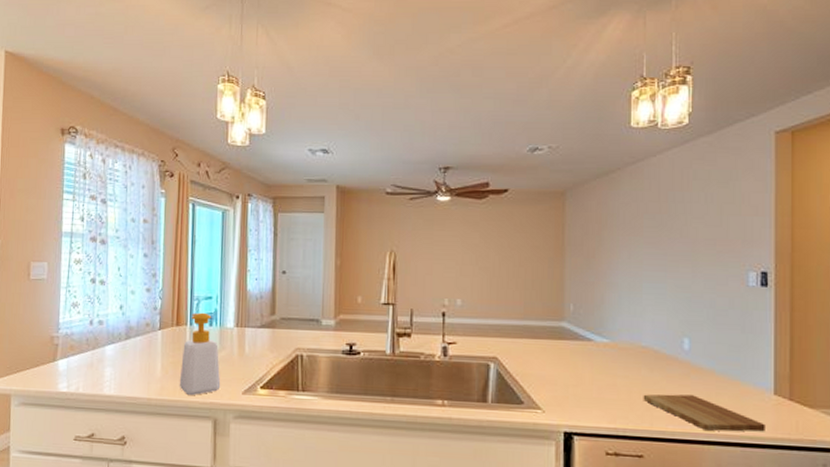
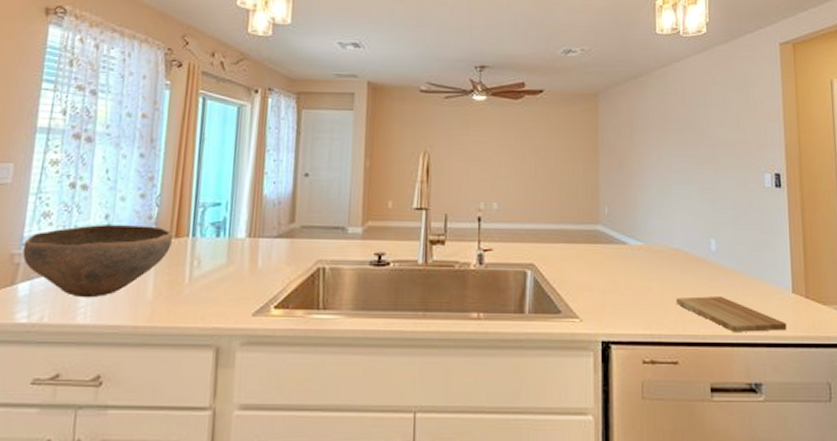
bowl: none [60,314,174,374] -> present [22,225,172,298]
soap bottle: present [179,312,221,396] -> none [174,221,227,321]

